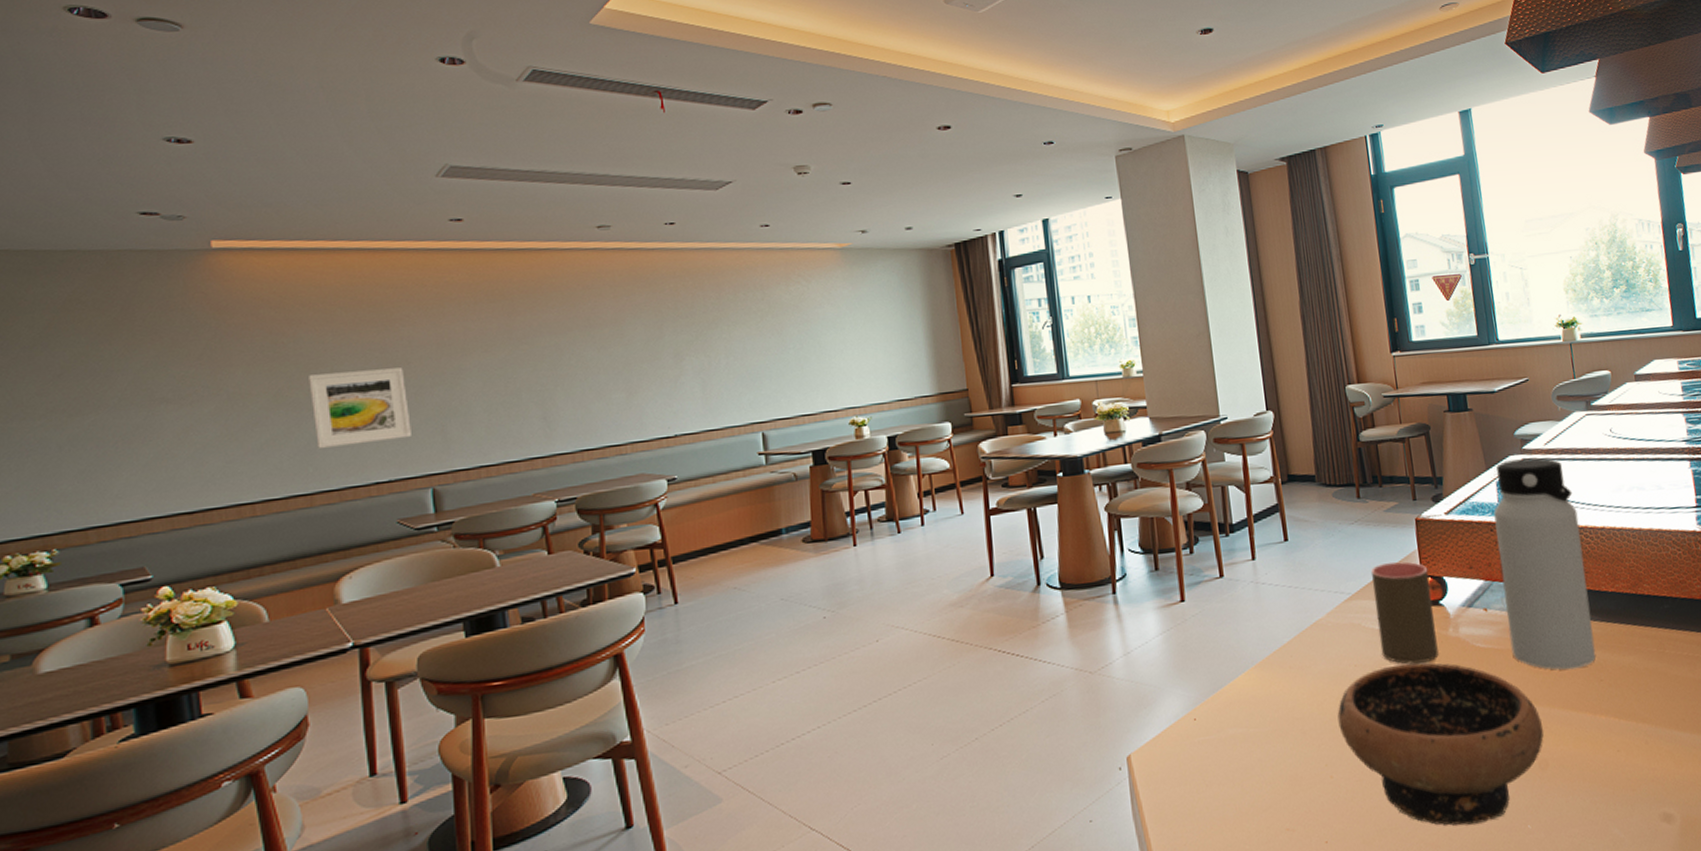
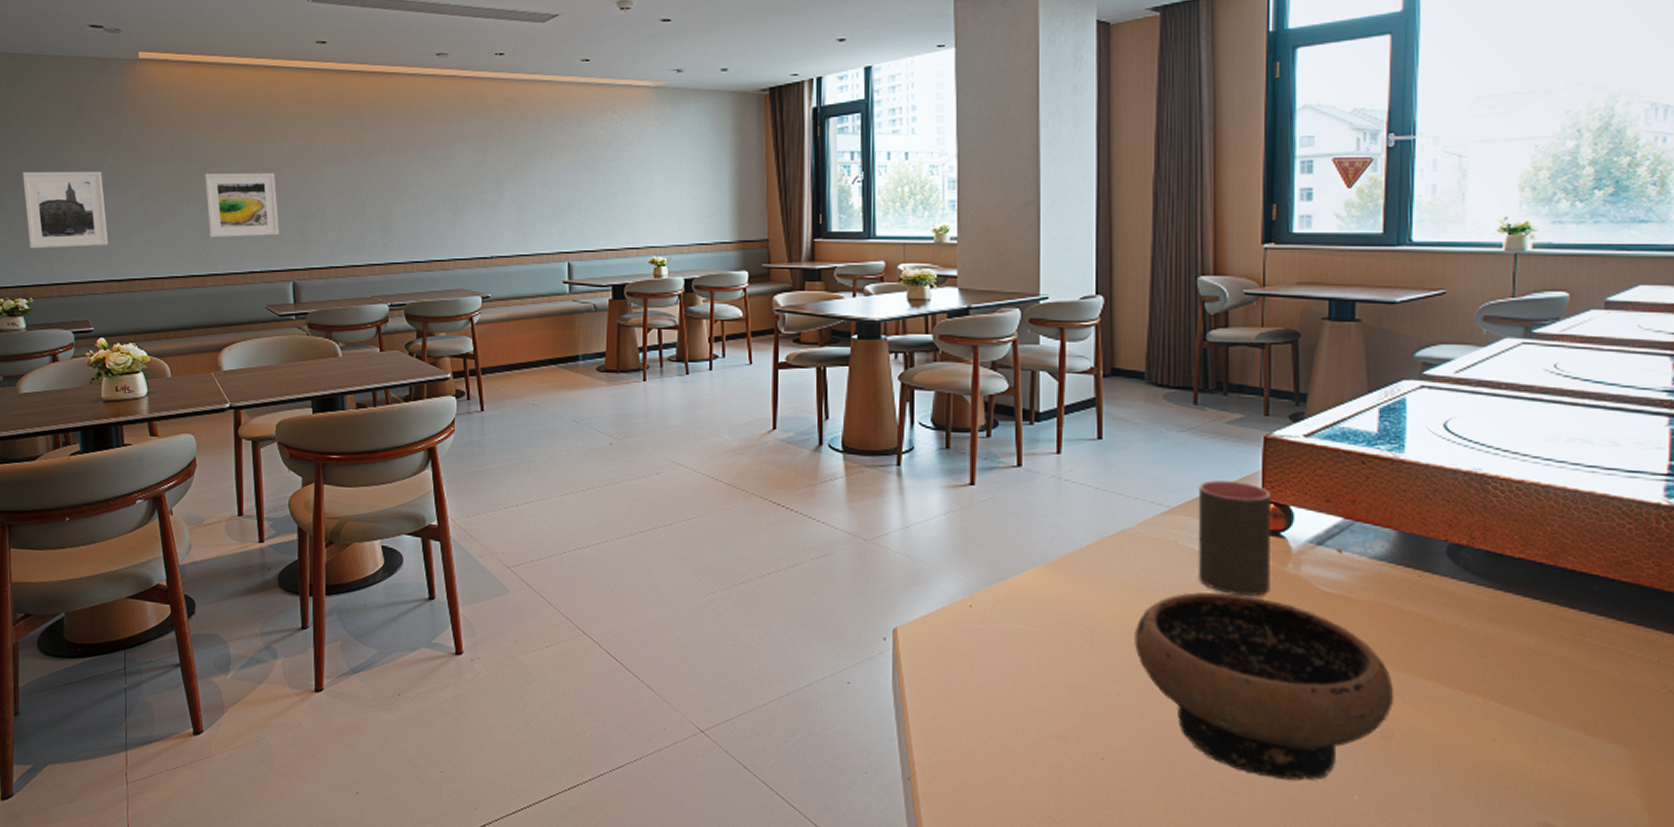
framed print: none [40,384,172,488] -> present [23,171,108,249]
water bottle: present [1493,457,1596,670] -> none [1367,385,1487,638]

